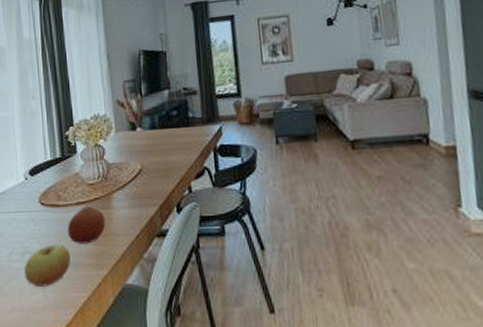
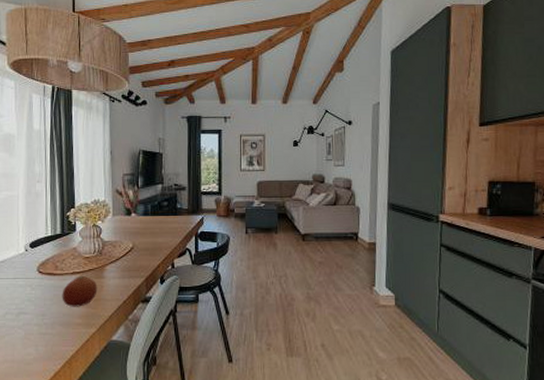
apple: present [24,245,71,288] -> none [18,307,64,343]

